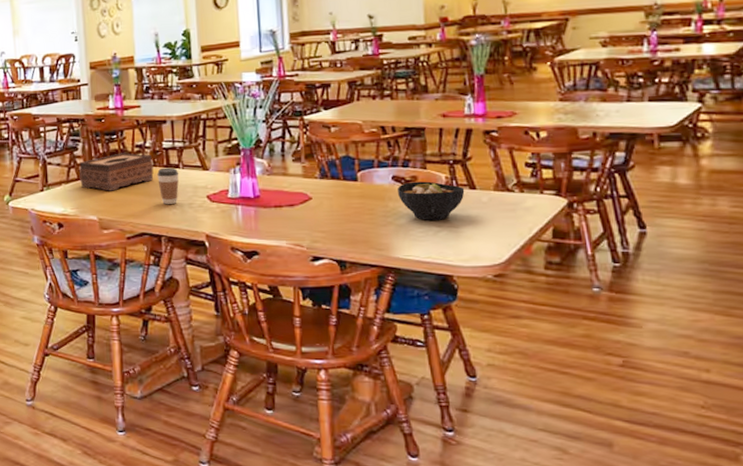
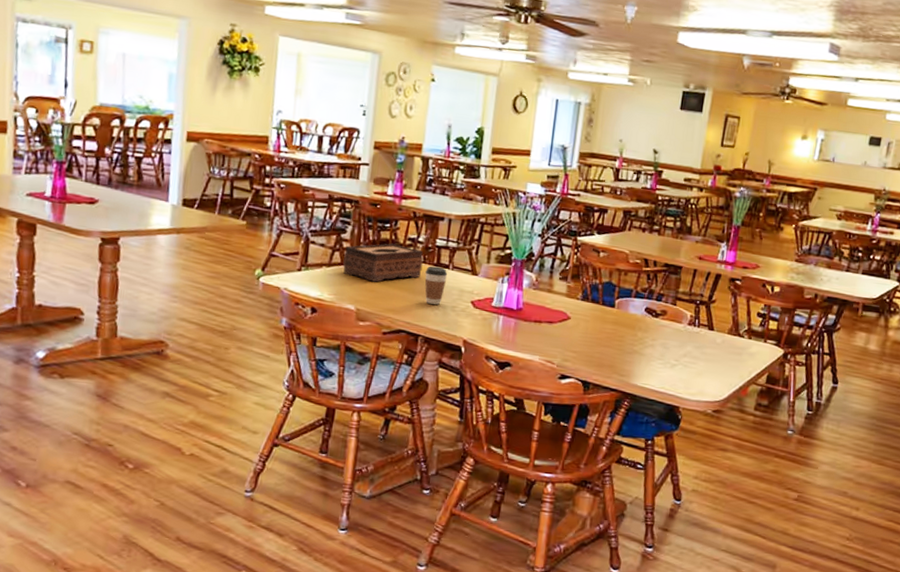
bowl: present [397,181,465,220] -> none [647,315,704,355]

